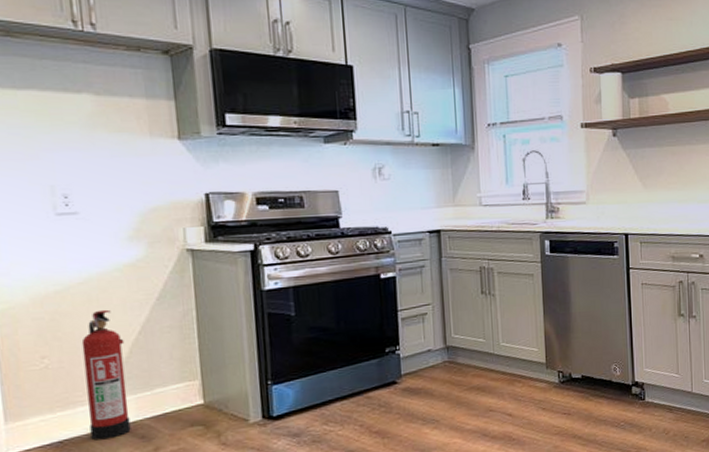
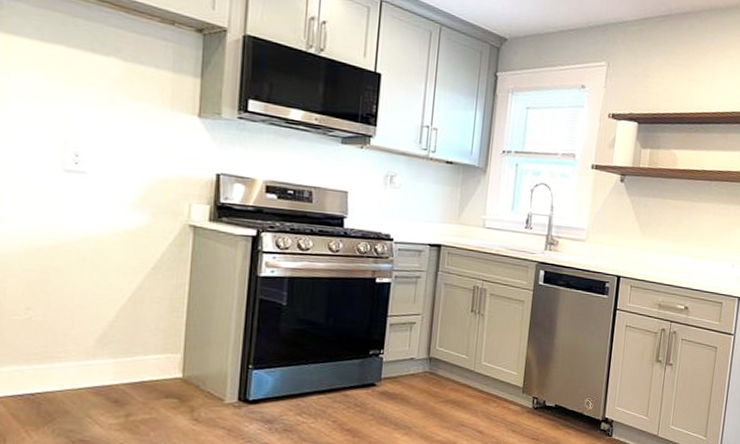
fire extinguisher: present [81,309,131,441] -> none [64,270,113,399]

